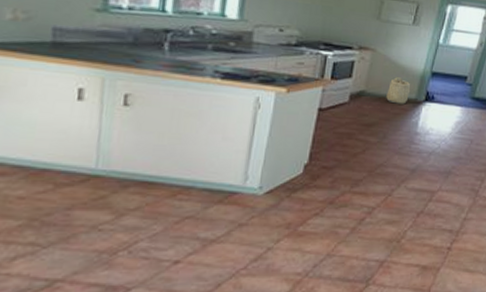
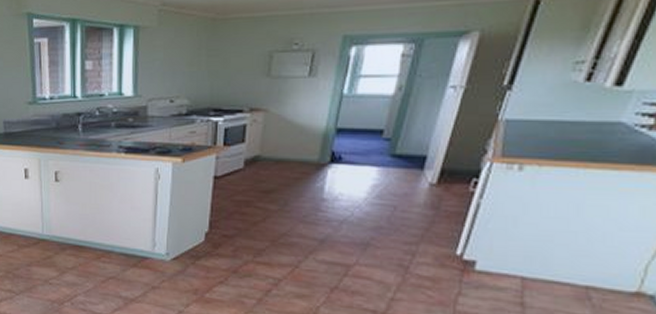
basket: present [386,77,411,104] -> none [284,138,312,168]

